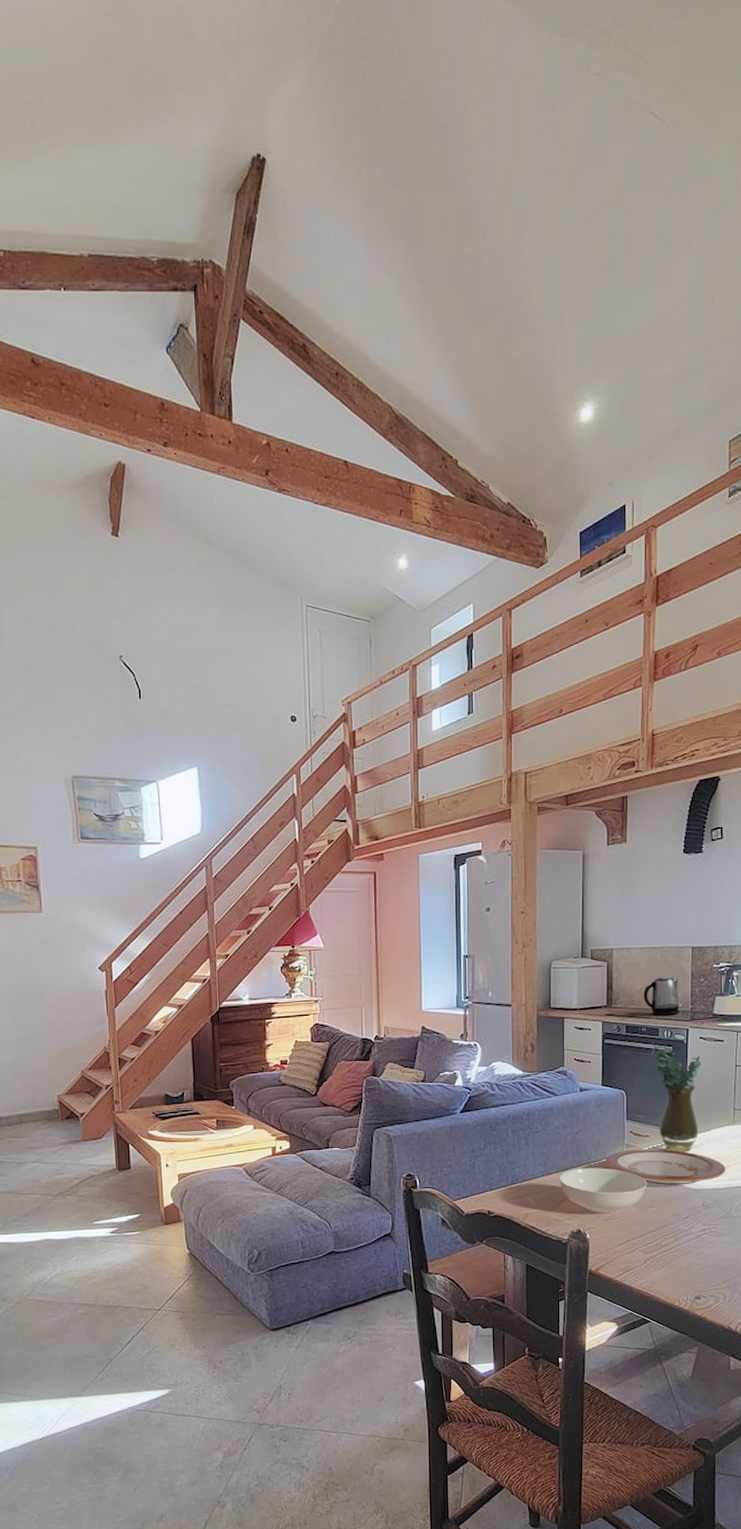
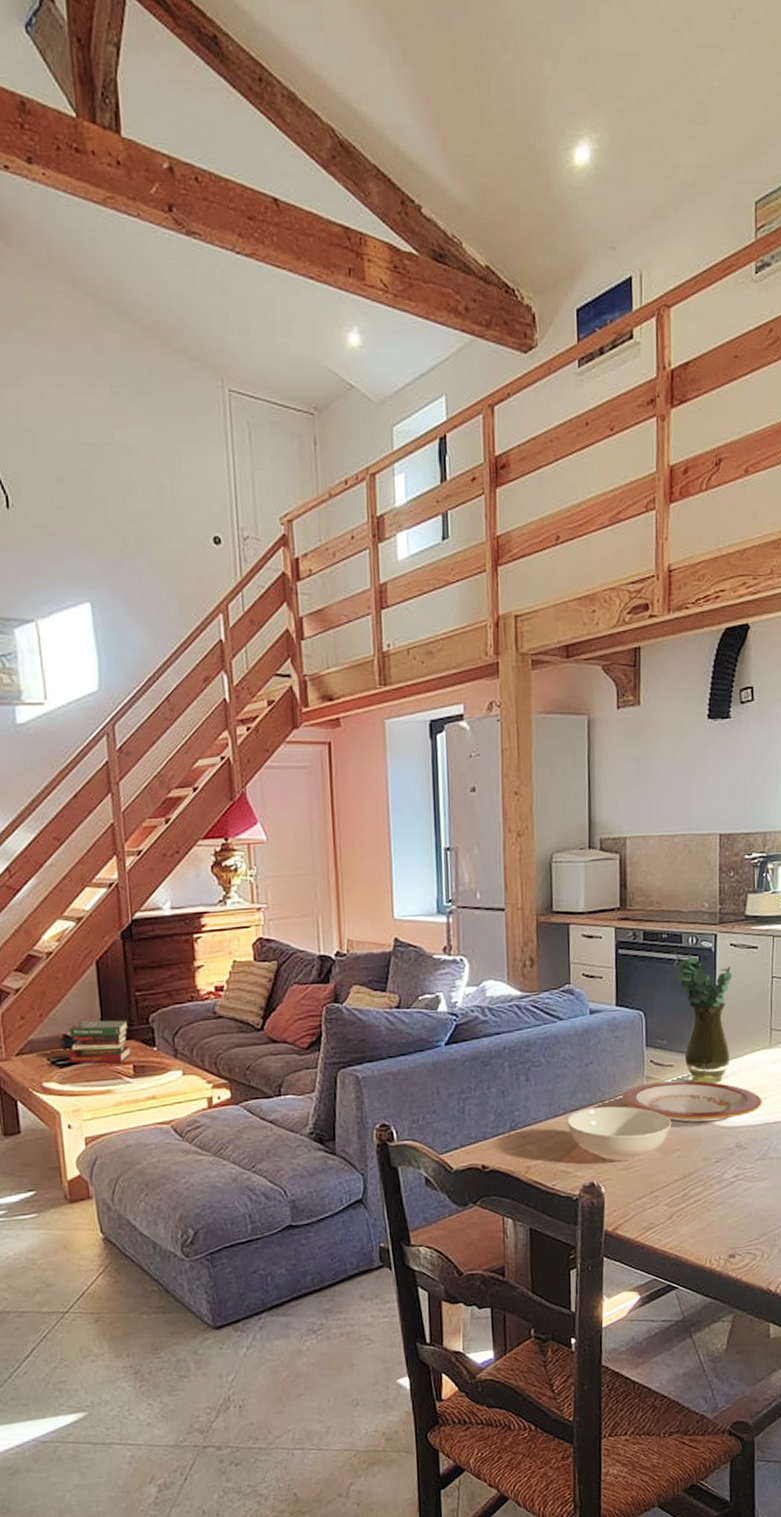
books: none [168,1084,215,1118] -> present [68,1019,131,1064]
kettle: present [643,977,679,1016] -> none [663,871,706,920]

